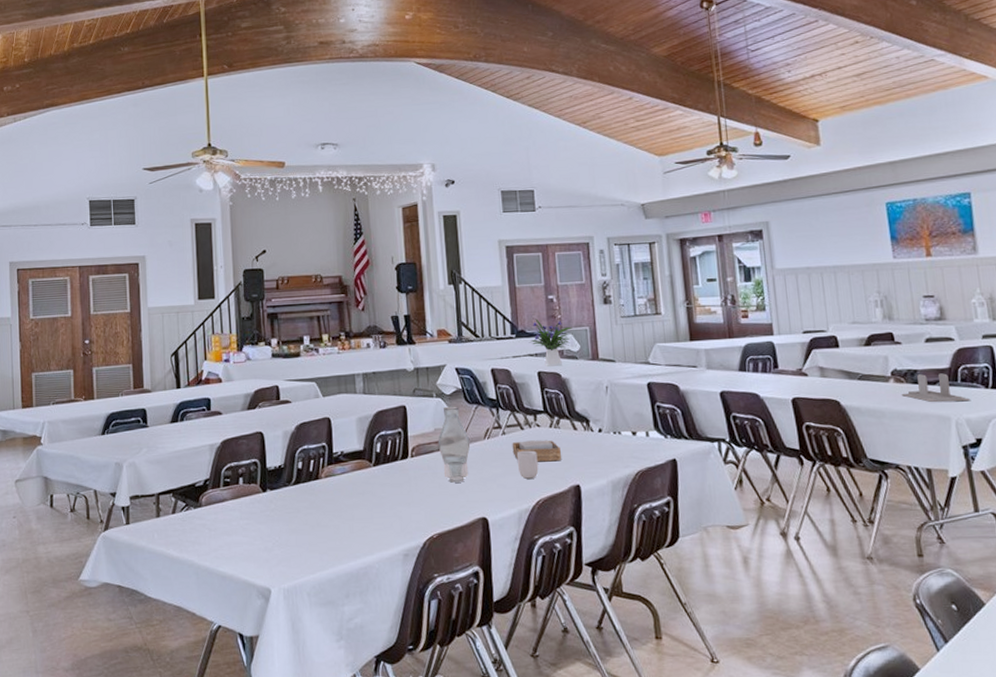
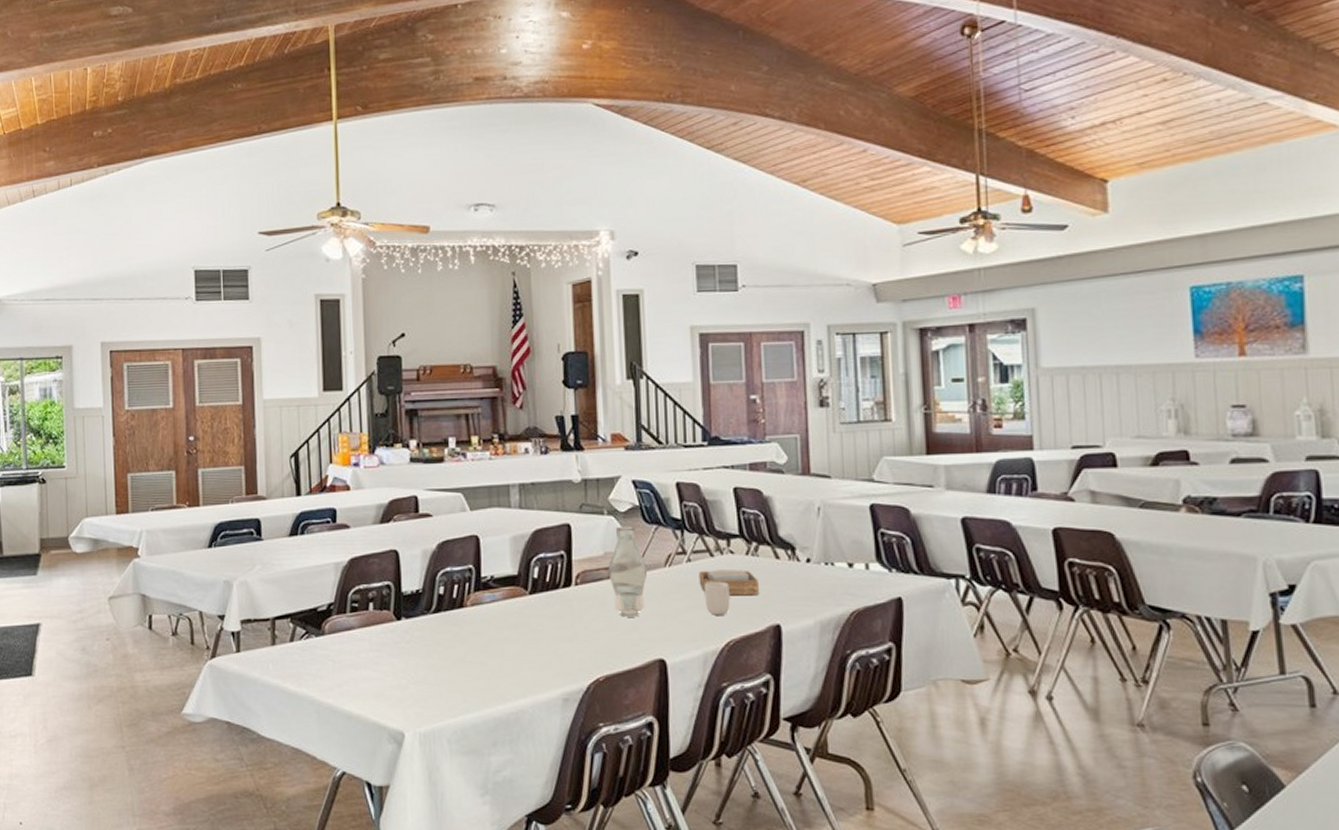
flower arrangement: present [528,319,573,368] -> none [723,423,779,483]
napkin holder: present [901,373,970,403] -> none [1194,502,1284,539]

